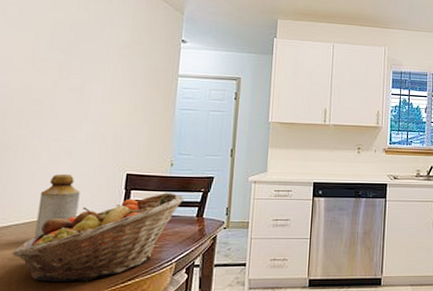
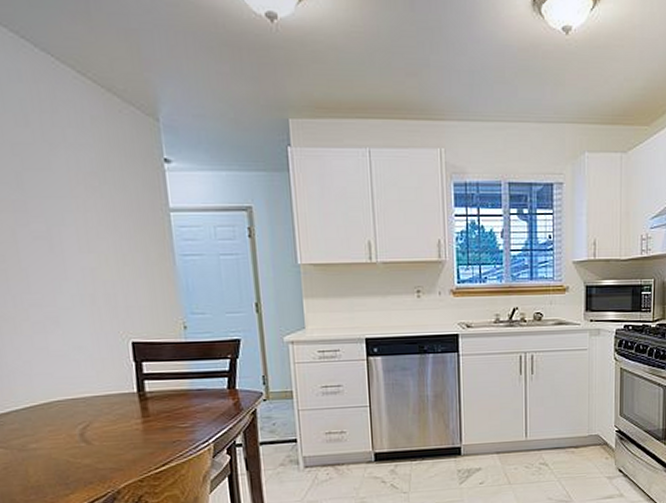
fruit basket: present [13,193,184,283] -> none [21,362,208,473]
bottle: present [35,173,80,237] -> none [33,346,85,423]

